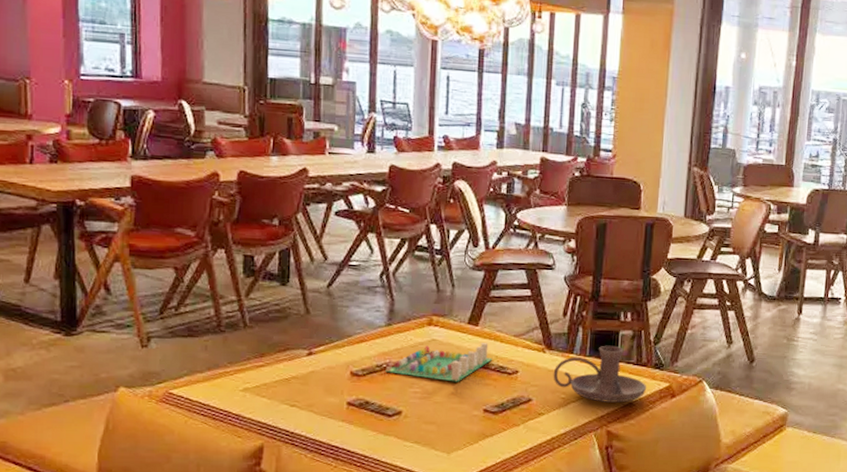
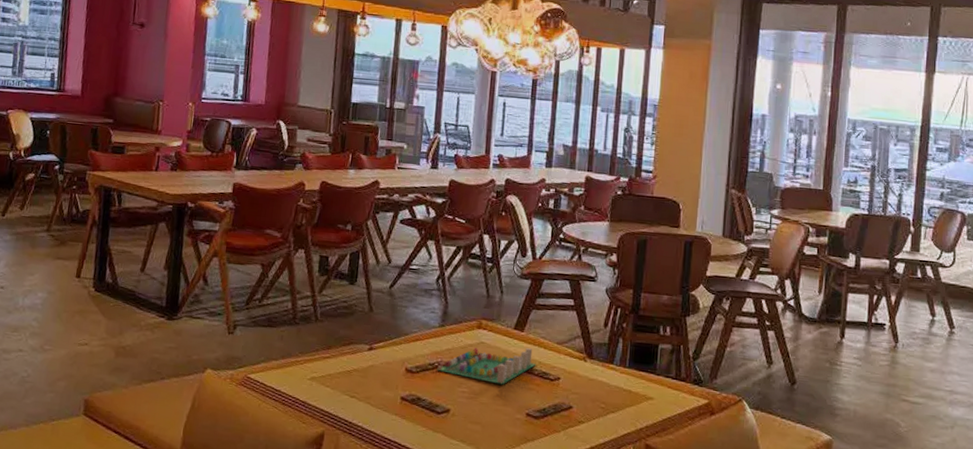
candle holder: present [553,345,647,403] -> none [593,358,686,417]

